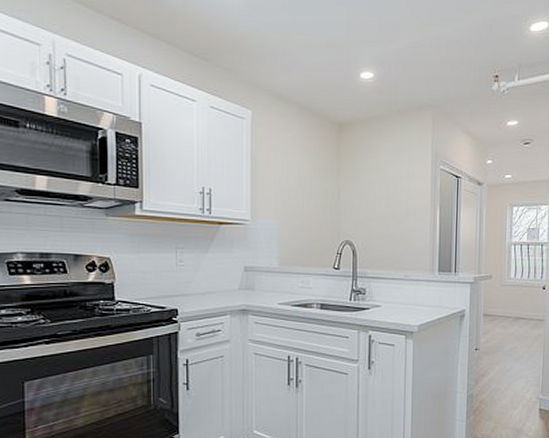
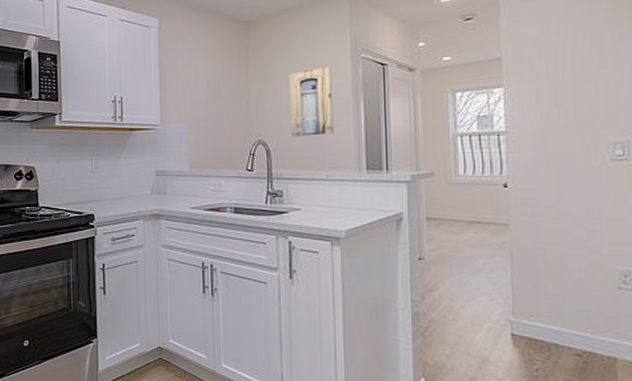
wall art: none [375,175,414,239] -> present [288,67,334,136]

